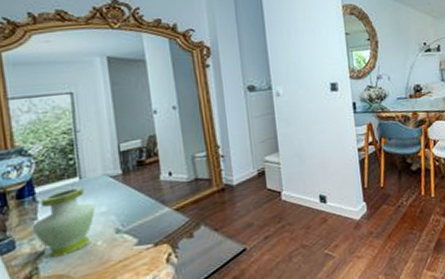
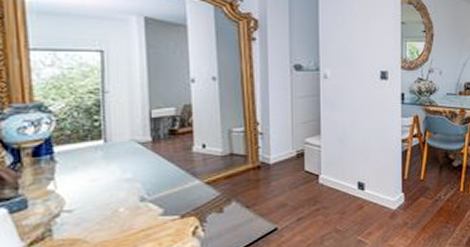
vase: present [30,186,96,258] -> none [45,150,121,221]

